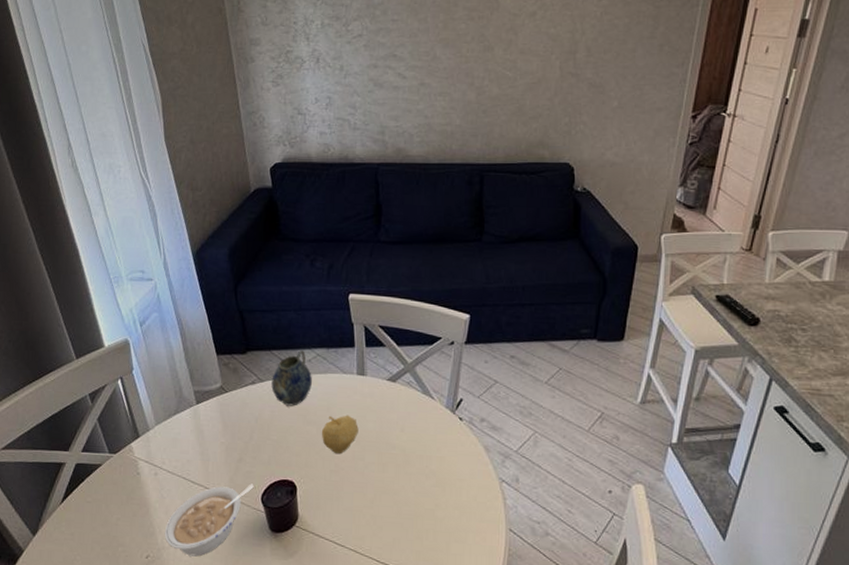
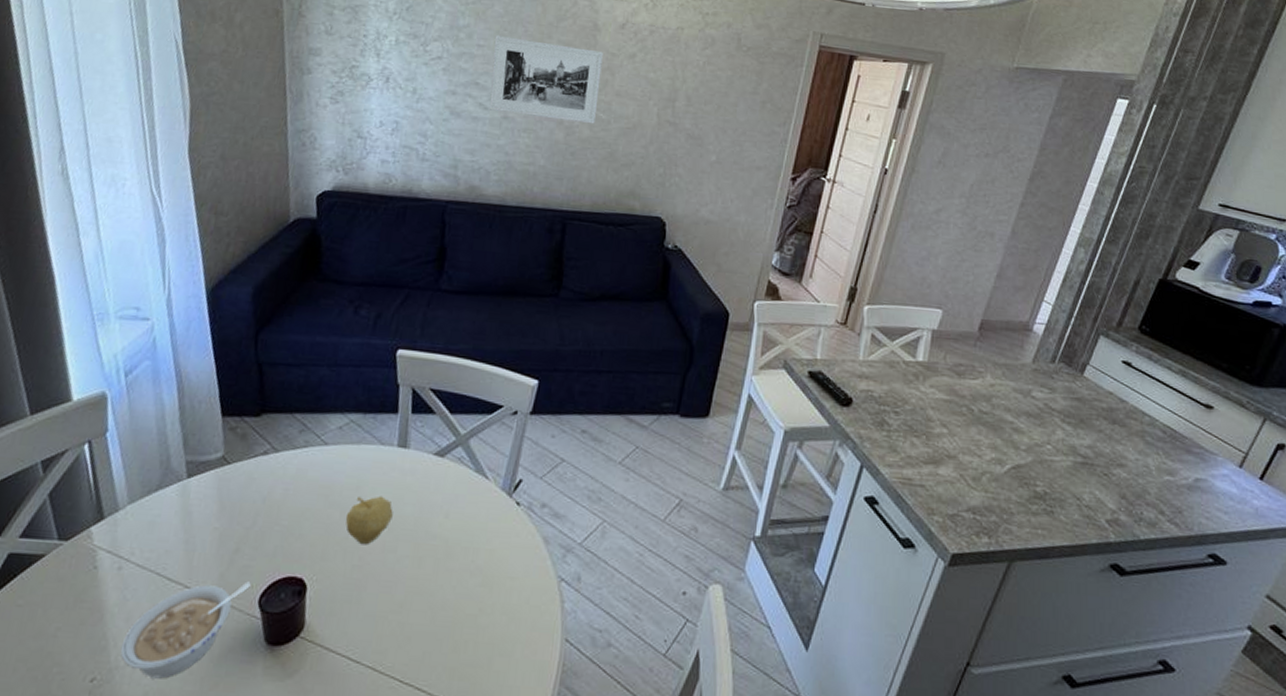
teapot: present [271,350,312,406] -> none [288,415,342,484]
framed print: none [406,9,506,83] -> present [489,35,603,125]

